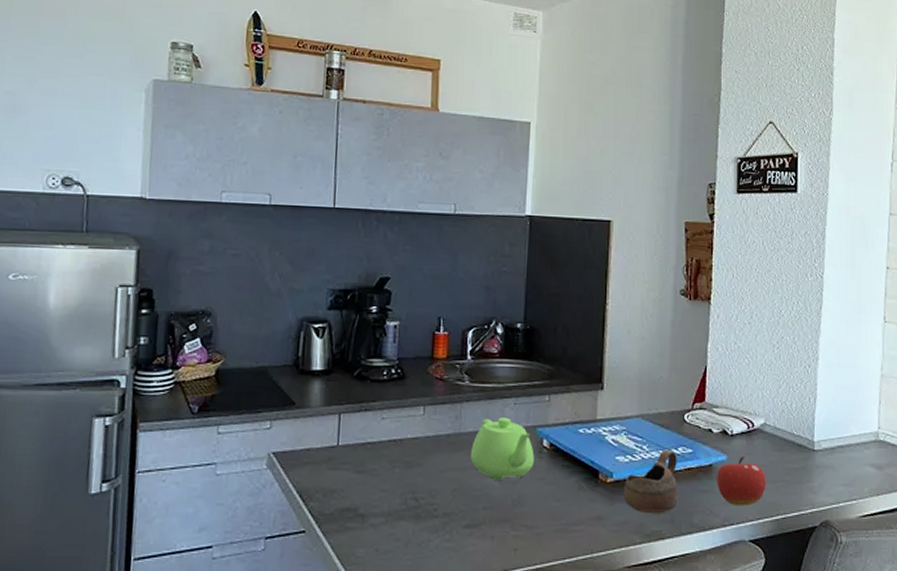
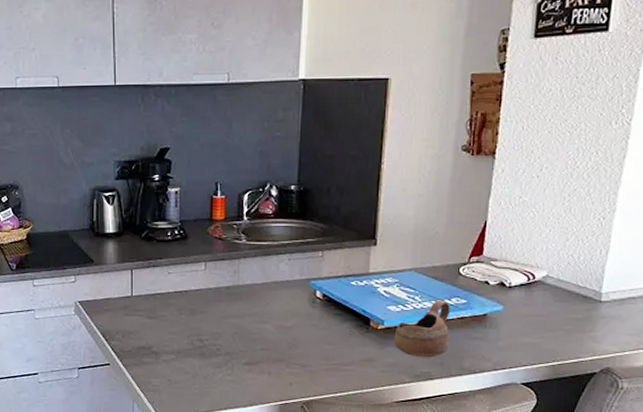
teapot: present [471,417,535,480] -> none [249,271,308,326]
fruit: present [717,457,766,507] -> none [490,307,545,353]

